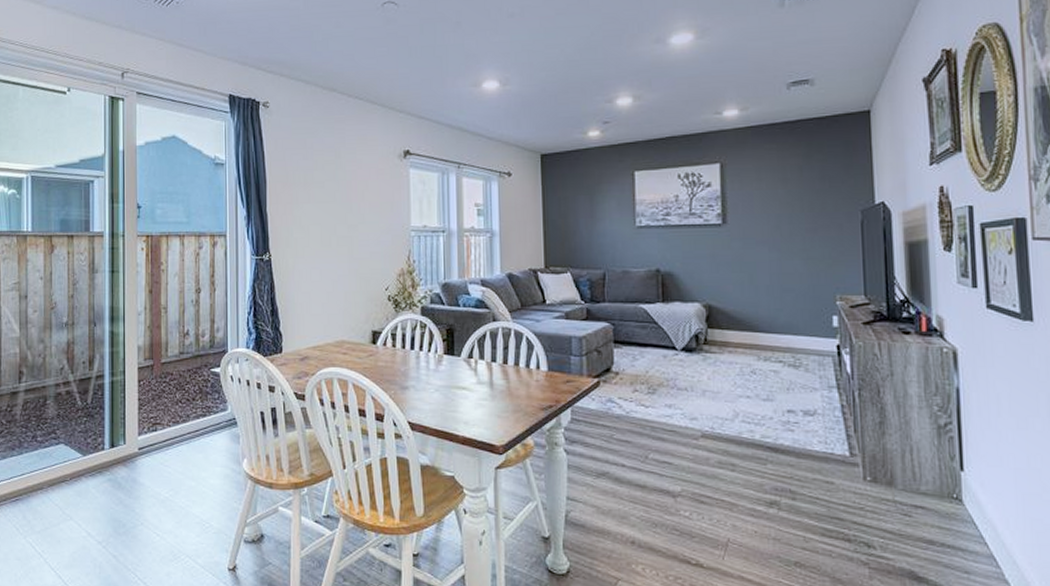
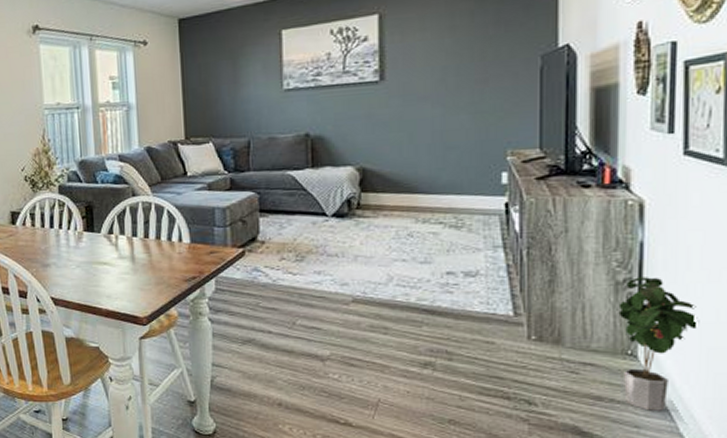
potted plant: none [942,422,1014,557] -> present [618,277,700,411]

